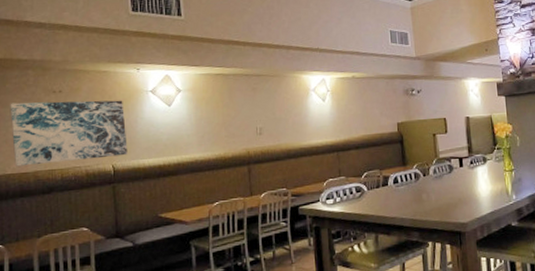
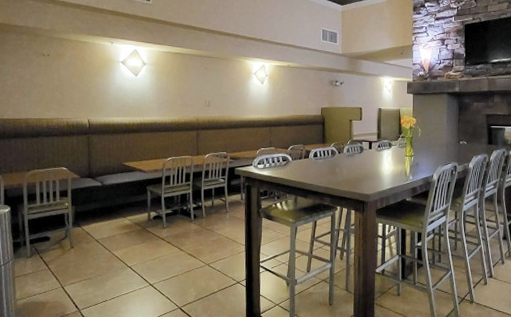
wall art: present [10,100,128,167] -> none [7,61,101,114]

